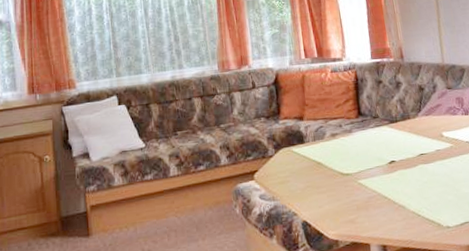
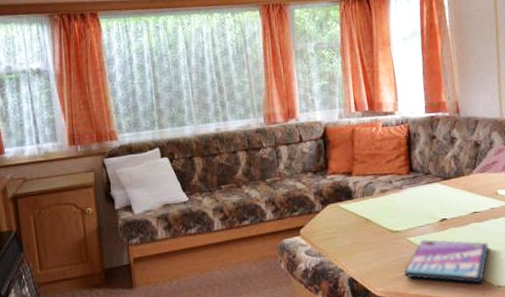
video game case: none [355,182,437,225] -> present [404,240,489,284]

